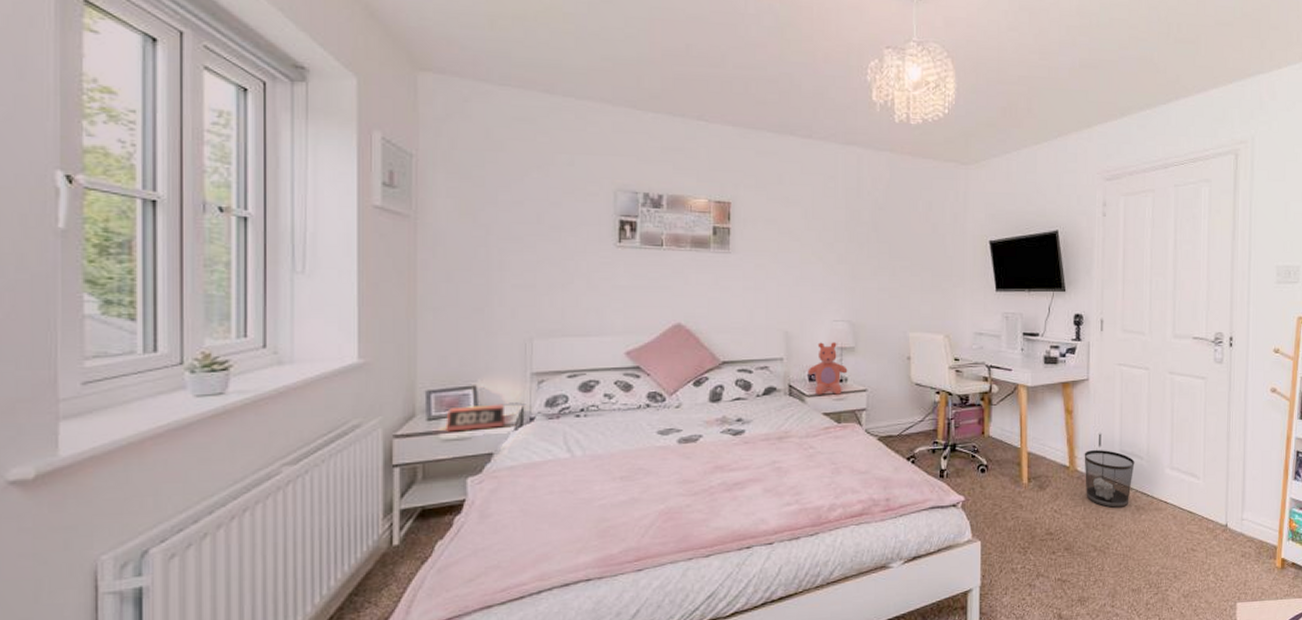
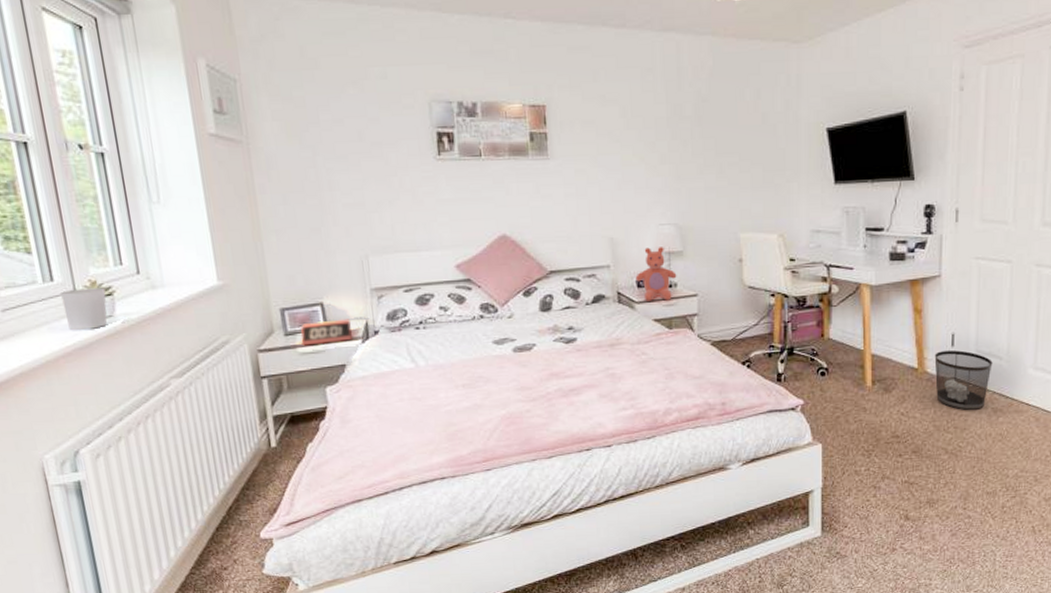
candle holder: none [163,361,220,409] -> present [61,287,108,331]

